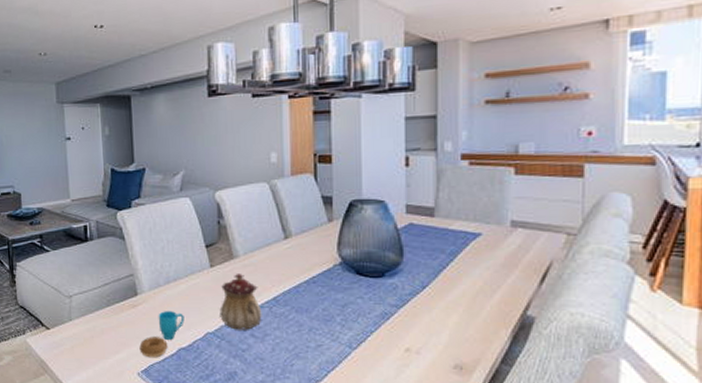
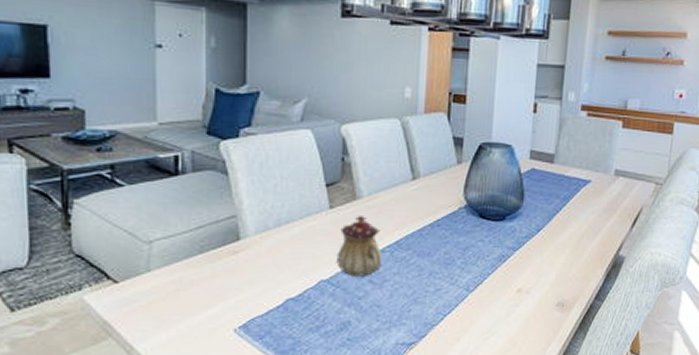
cup: present [139,311,185,358] -> none [238,258,295,311]

